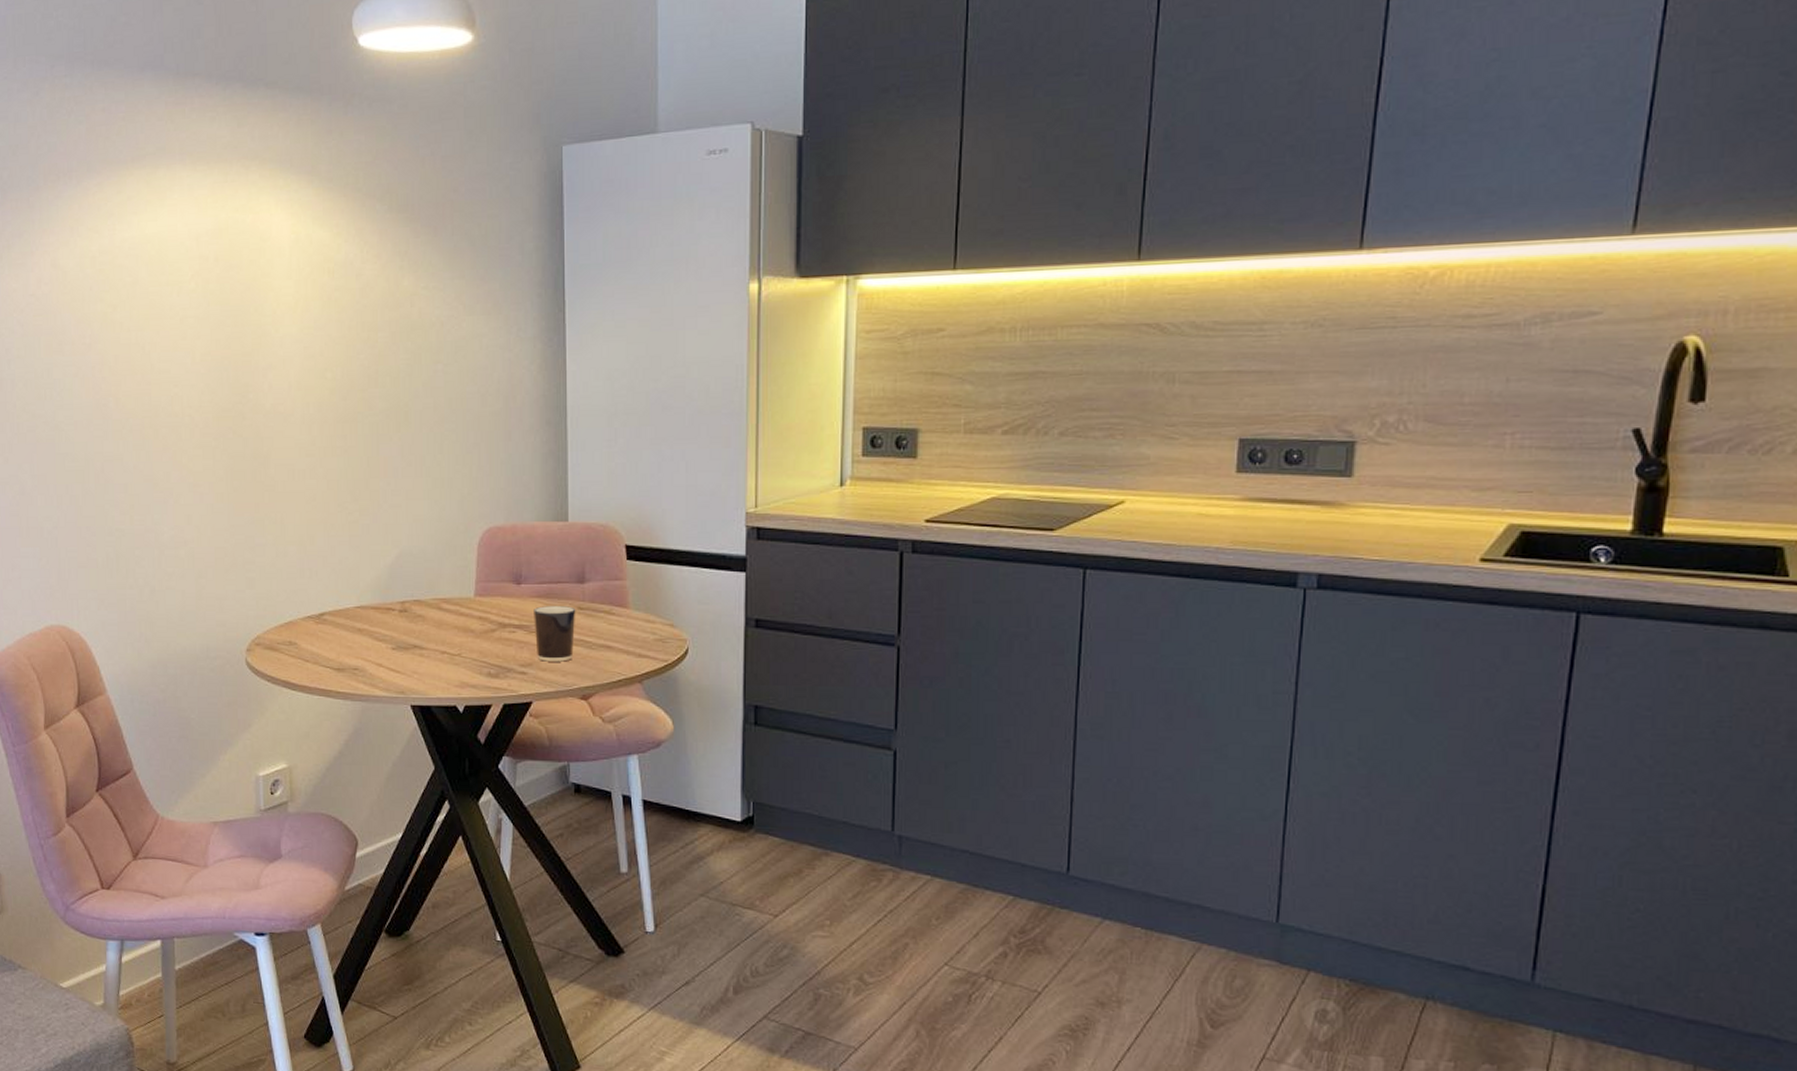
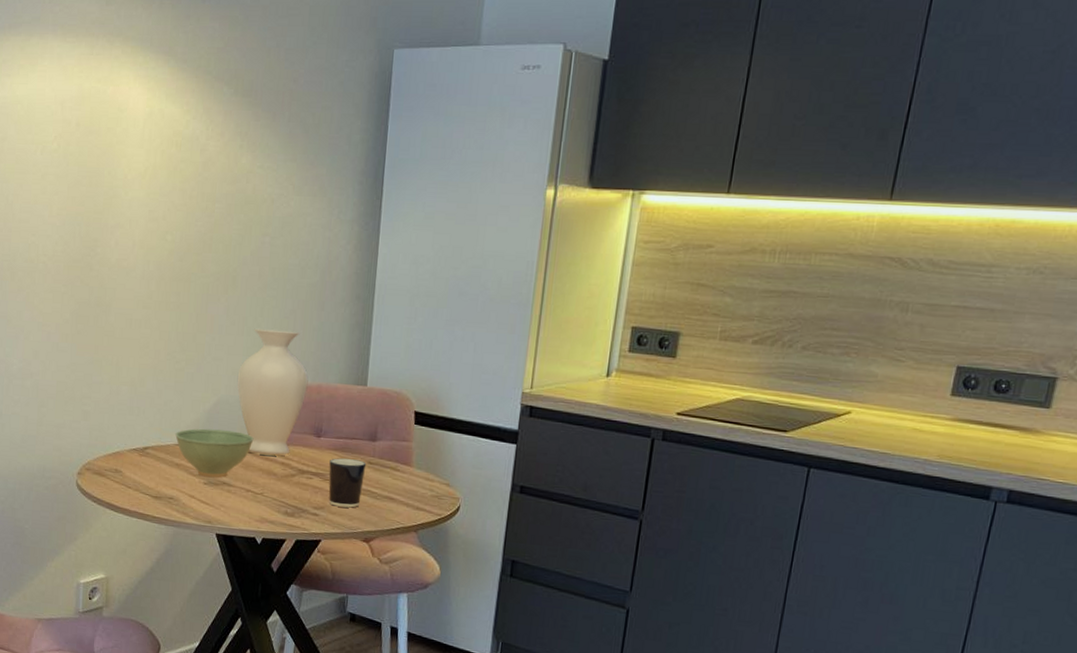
bowl: none [355,586,445,642] -> present [175,428,254,478]
vase: none [419,467,501,610] -> present [237,328,309,456]

